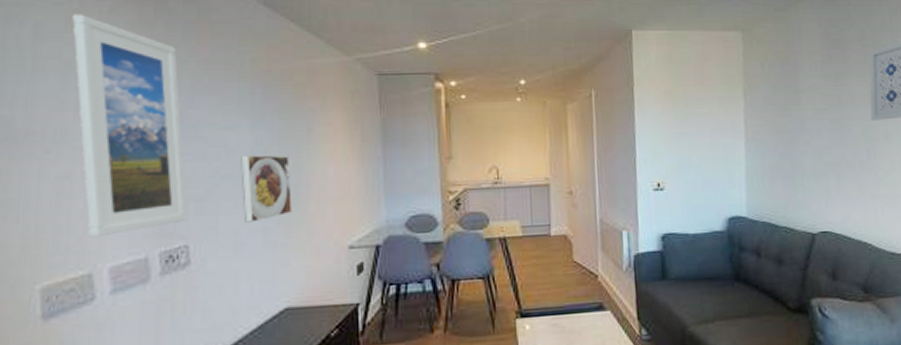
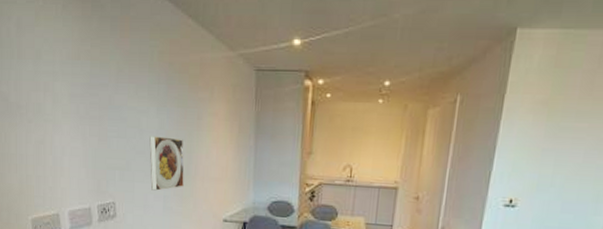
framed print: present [72,14,188,238] -> none [39,10,115,189]

